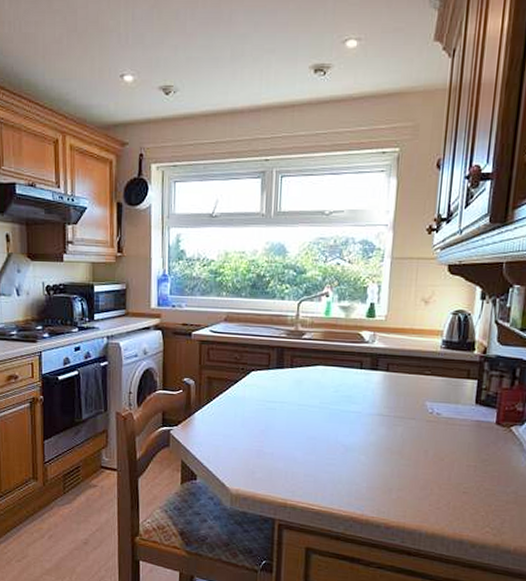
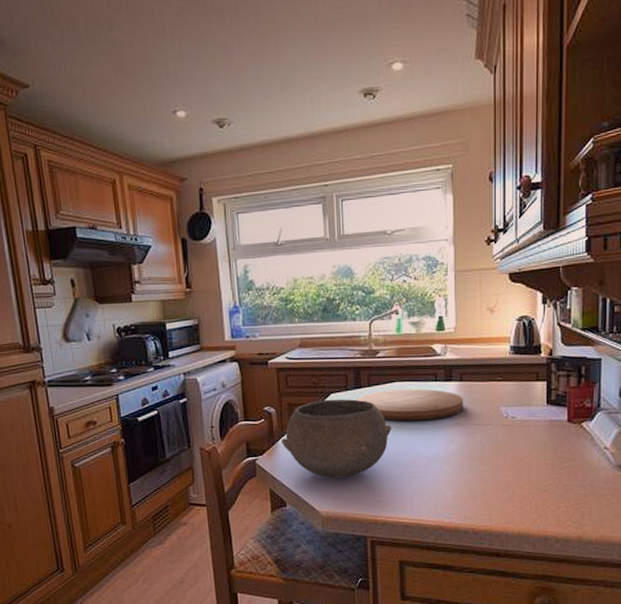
bowl: none [197,376,311,457] -> present [281,399,392,478]
cutting board: none [277,373,388,408] -> present [356,389,463,421]

